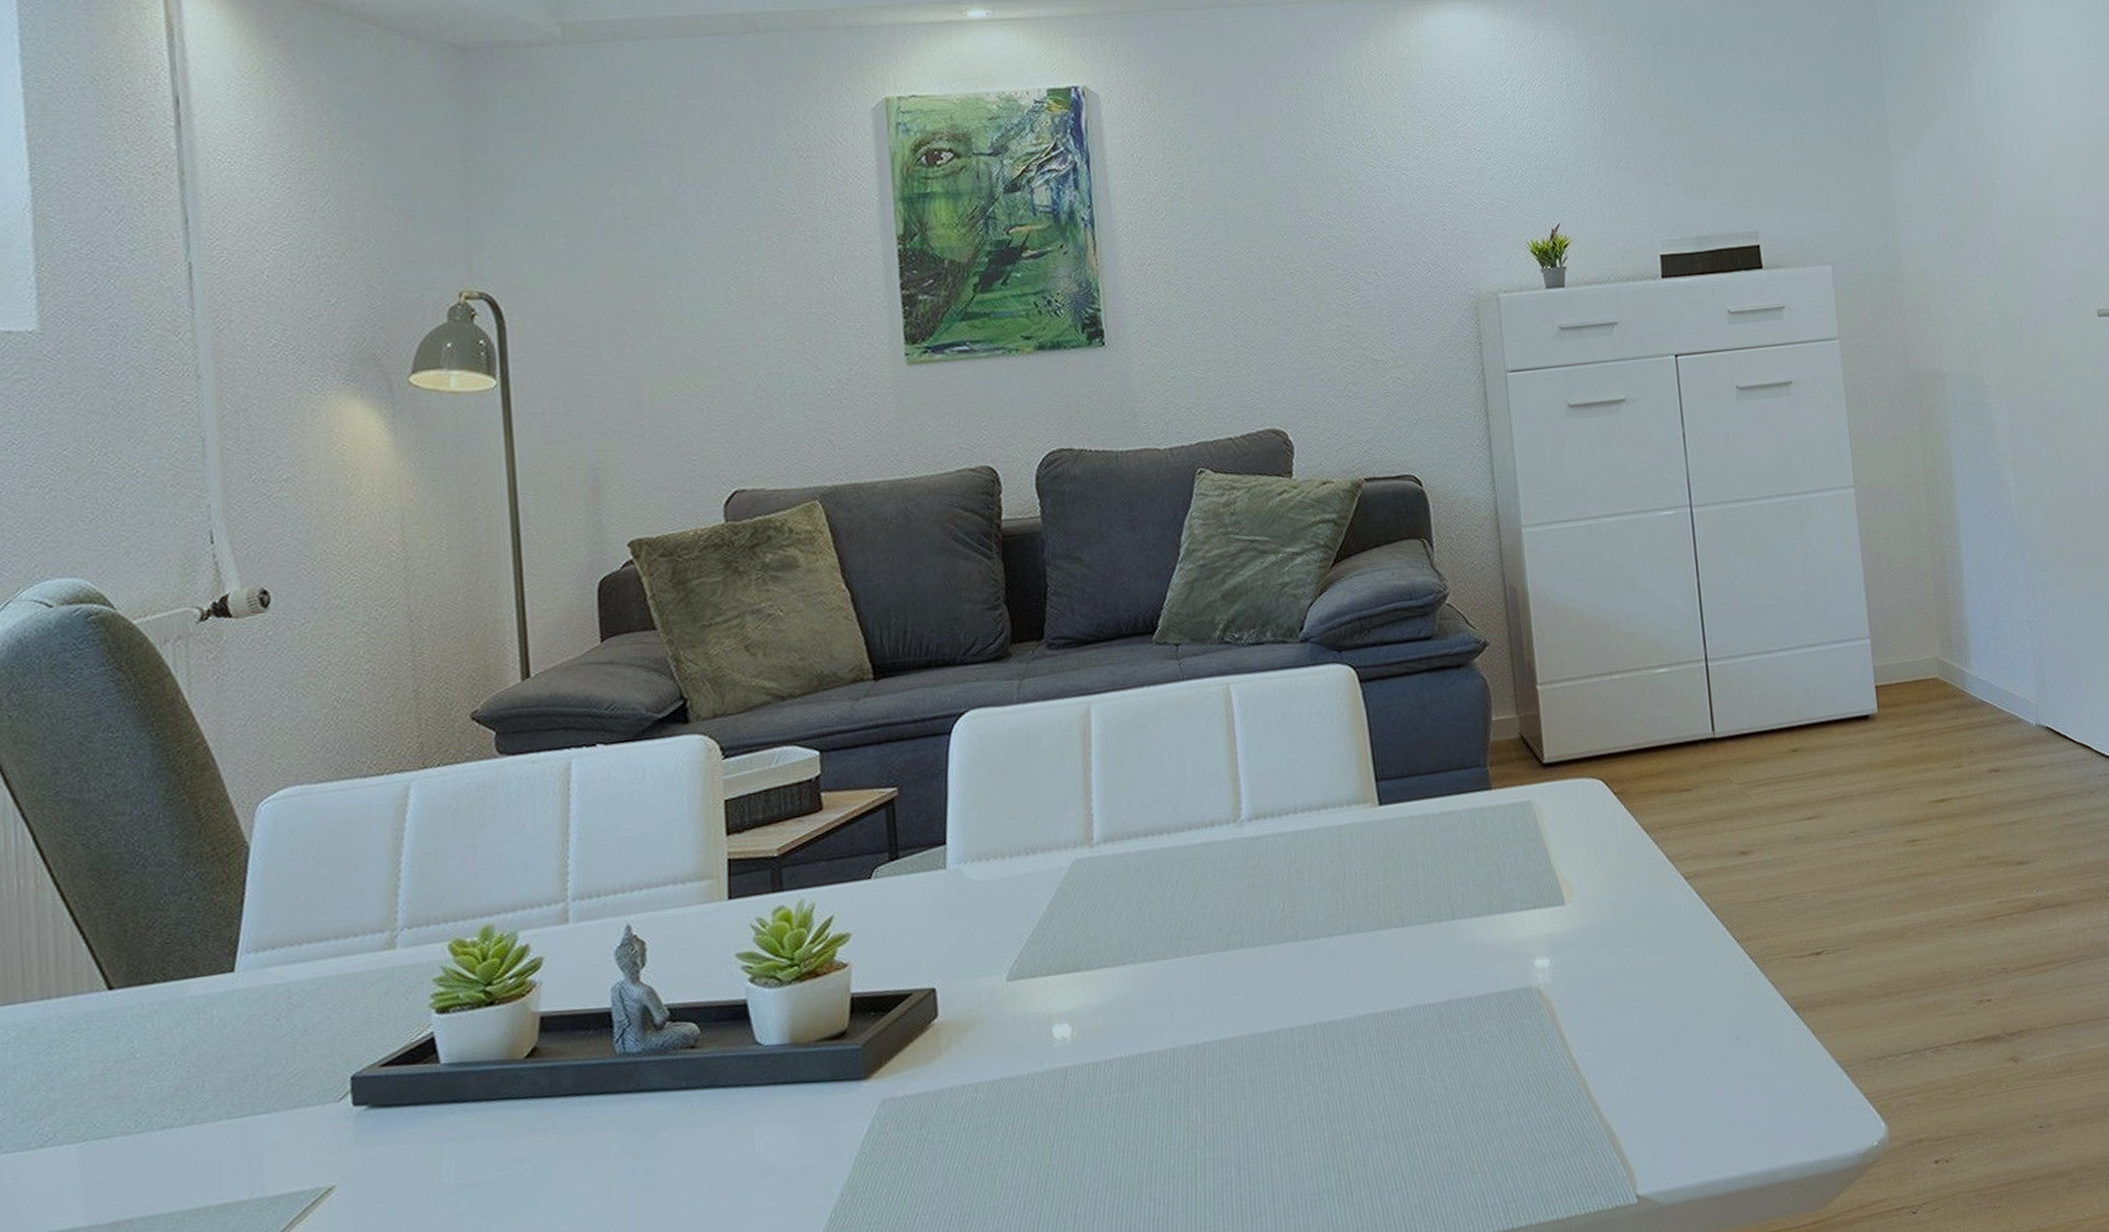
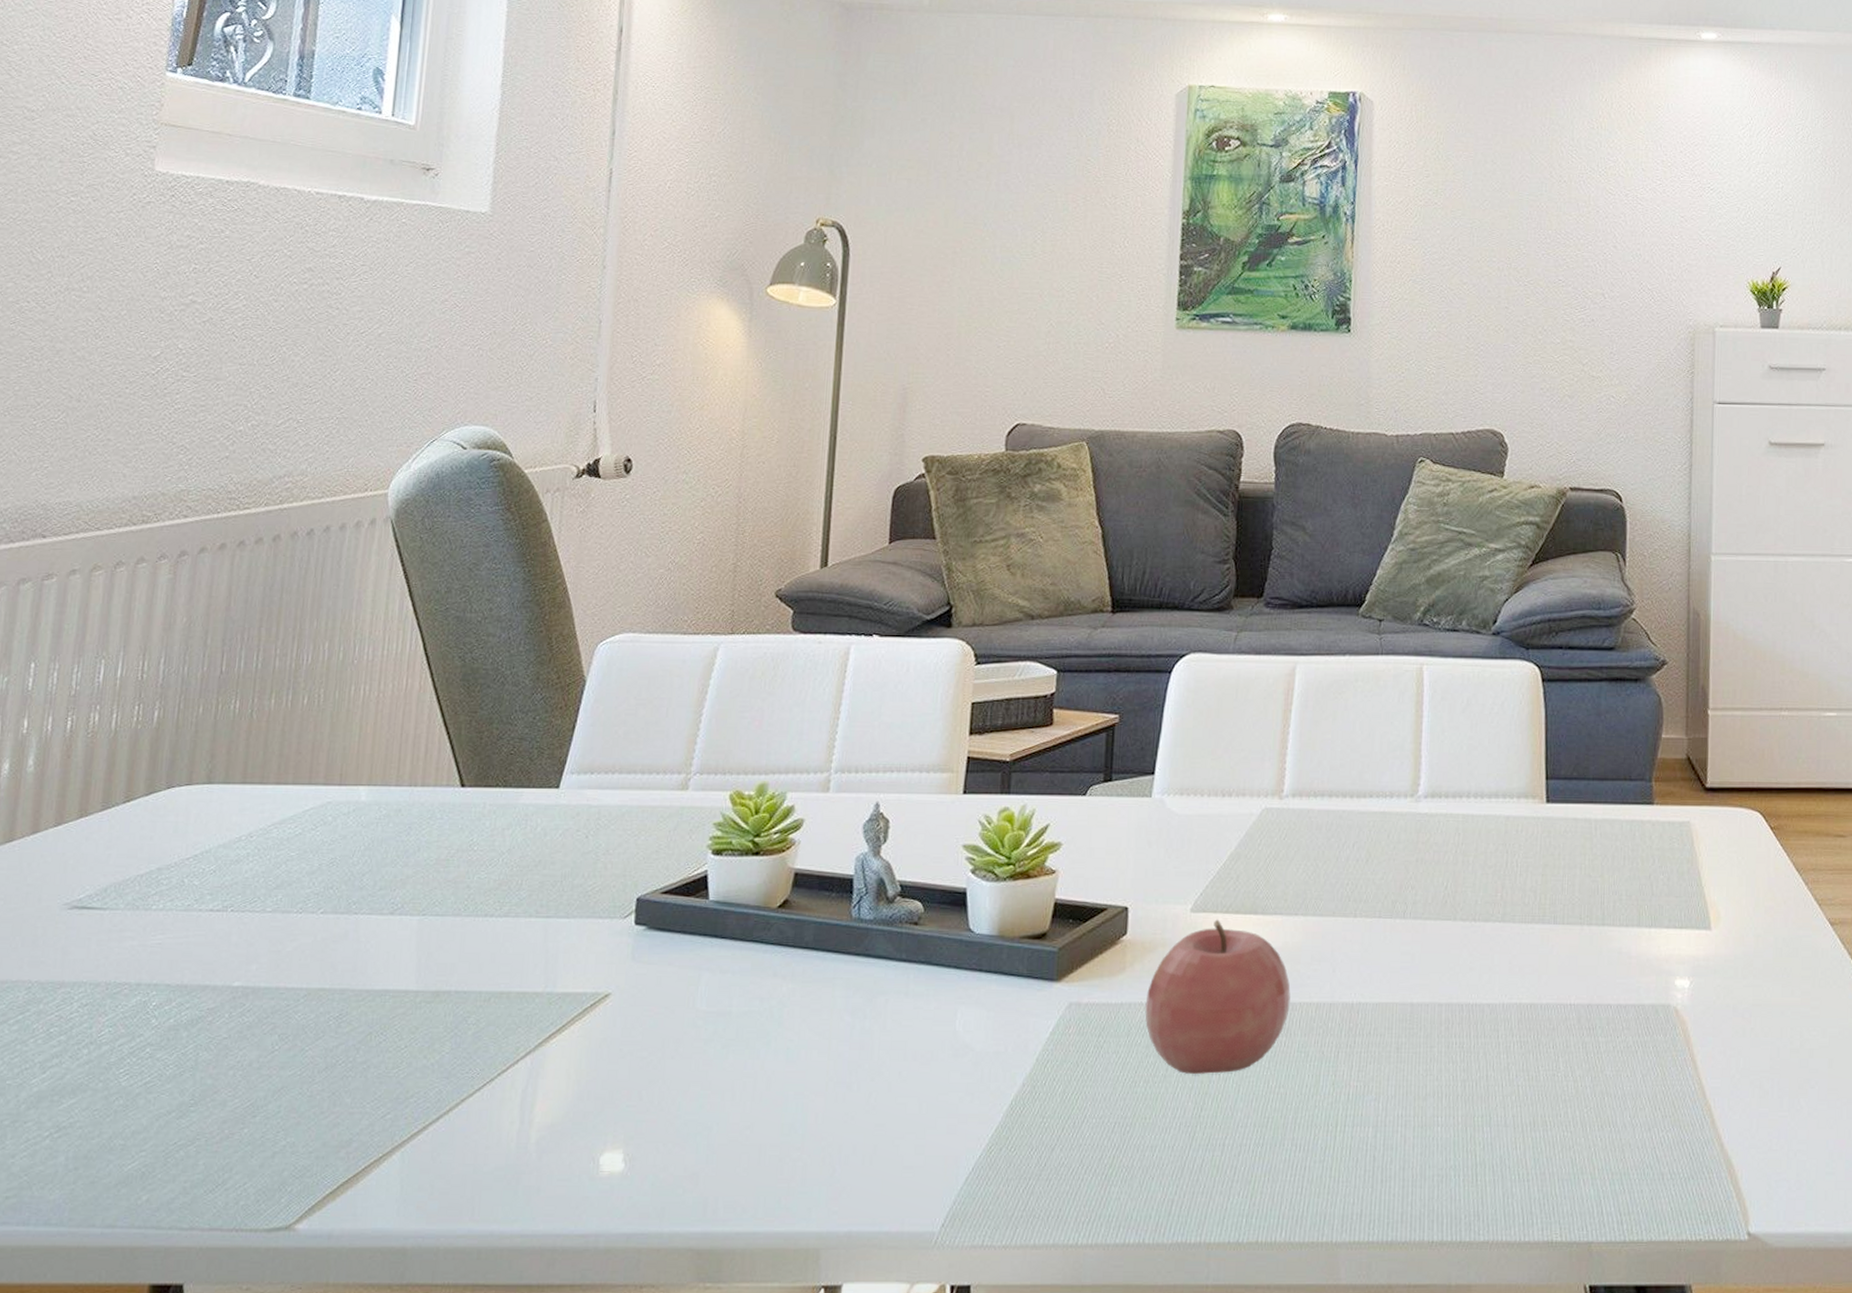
fruit: none [968,983,1129,1150] -> present [1145,919,1291,1074]

